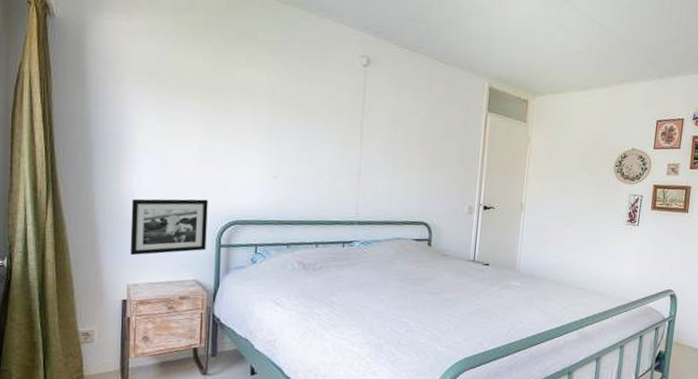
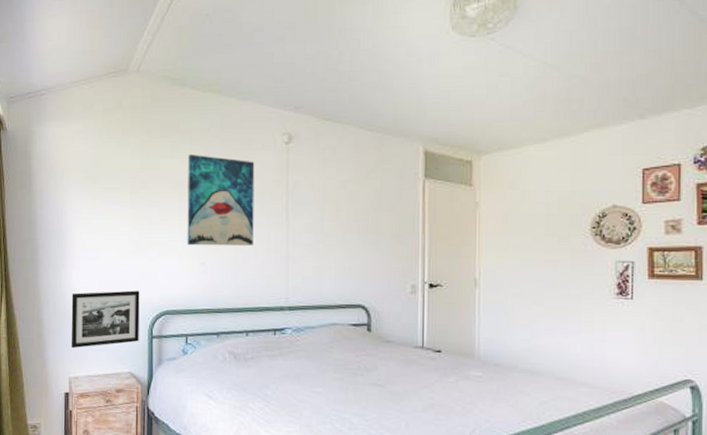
wall art: none [260,65,333,162] -> present [187,154,255,246]

